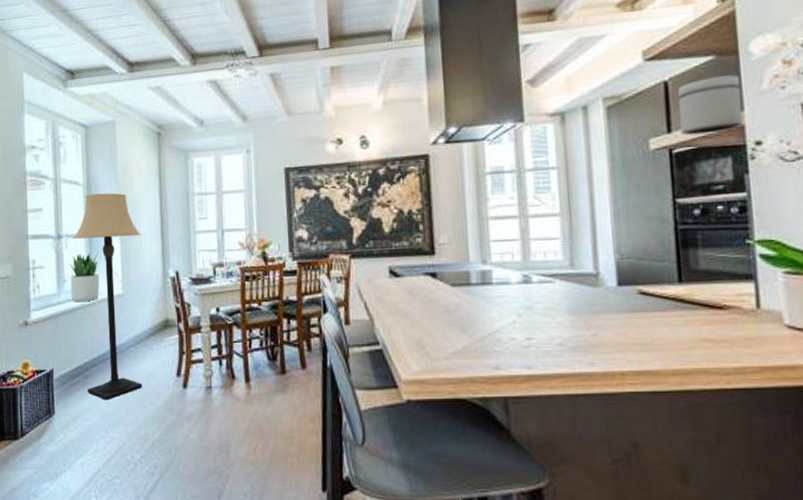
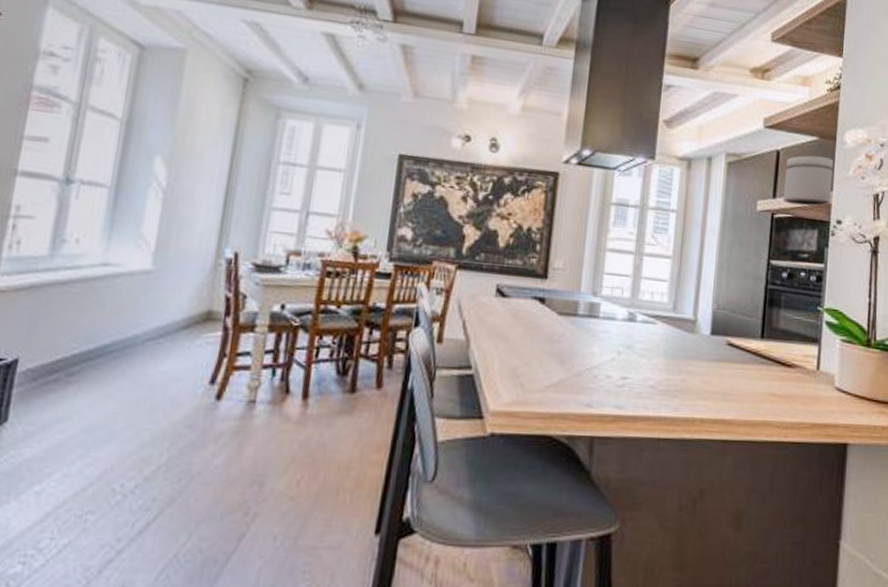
planter: present [69,251,100,303] -> none [70,208,127,274]
lamp: present [73,192,143,401] -> none [69,133,196,408]

